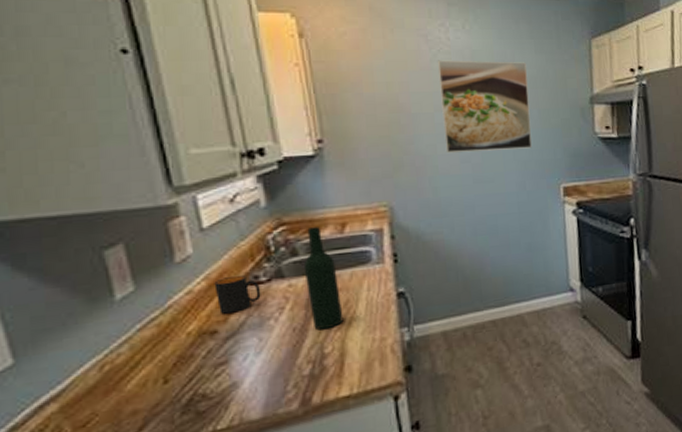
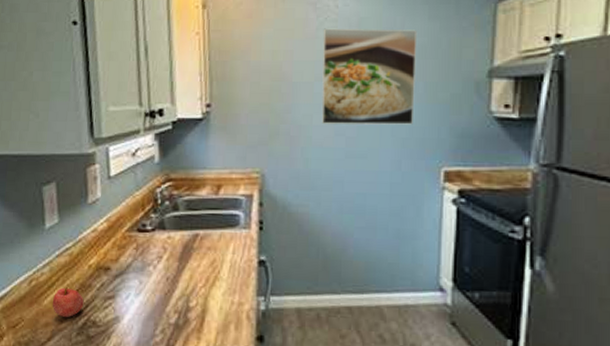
apple: none [139,362,186,399] -> present [52,286,84,317]
mug: present [214,275,261,314] -> none [112,221,146,255]
wine bottle: present [303,227,344,330] -> none [181,186,209,284]

